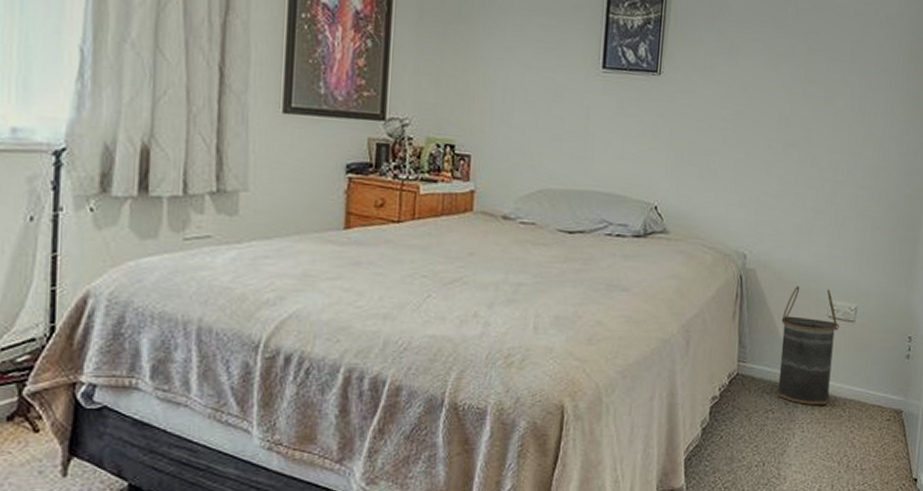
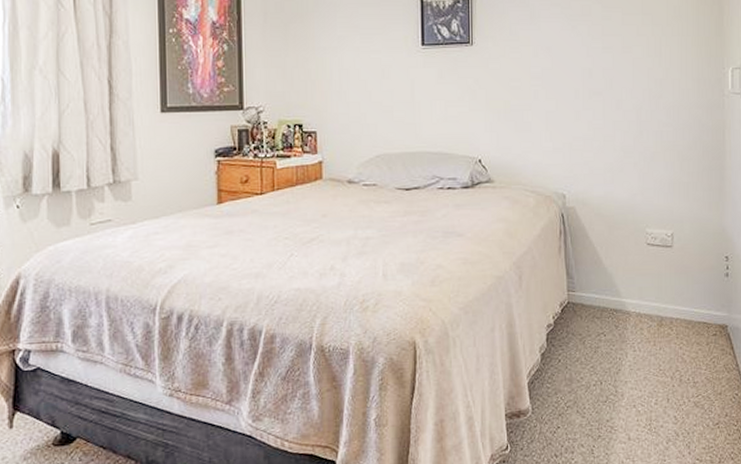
basket: present [777,286,839,405] -> none [603,219,658,326]

